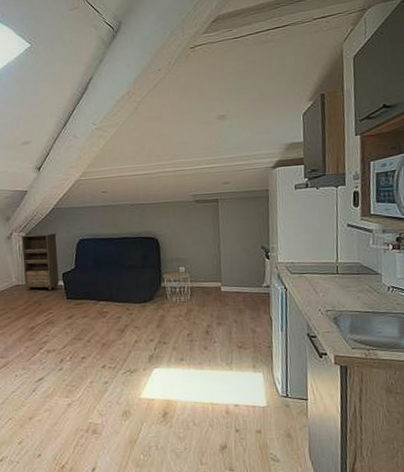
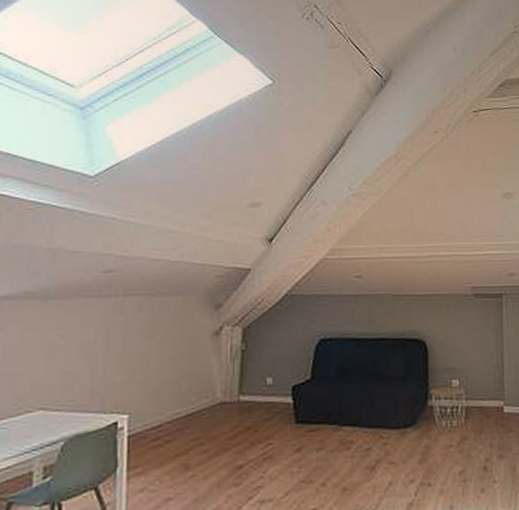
bookshelf: present [20,233,60,290] -> none [234,328,288,410]

